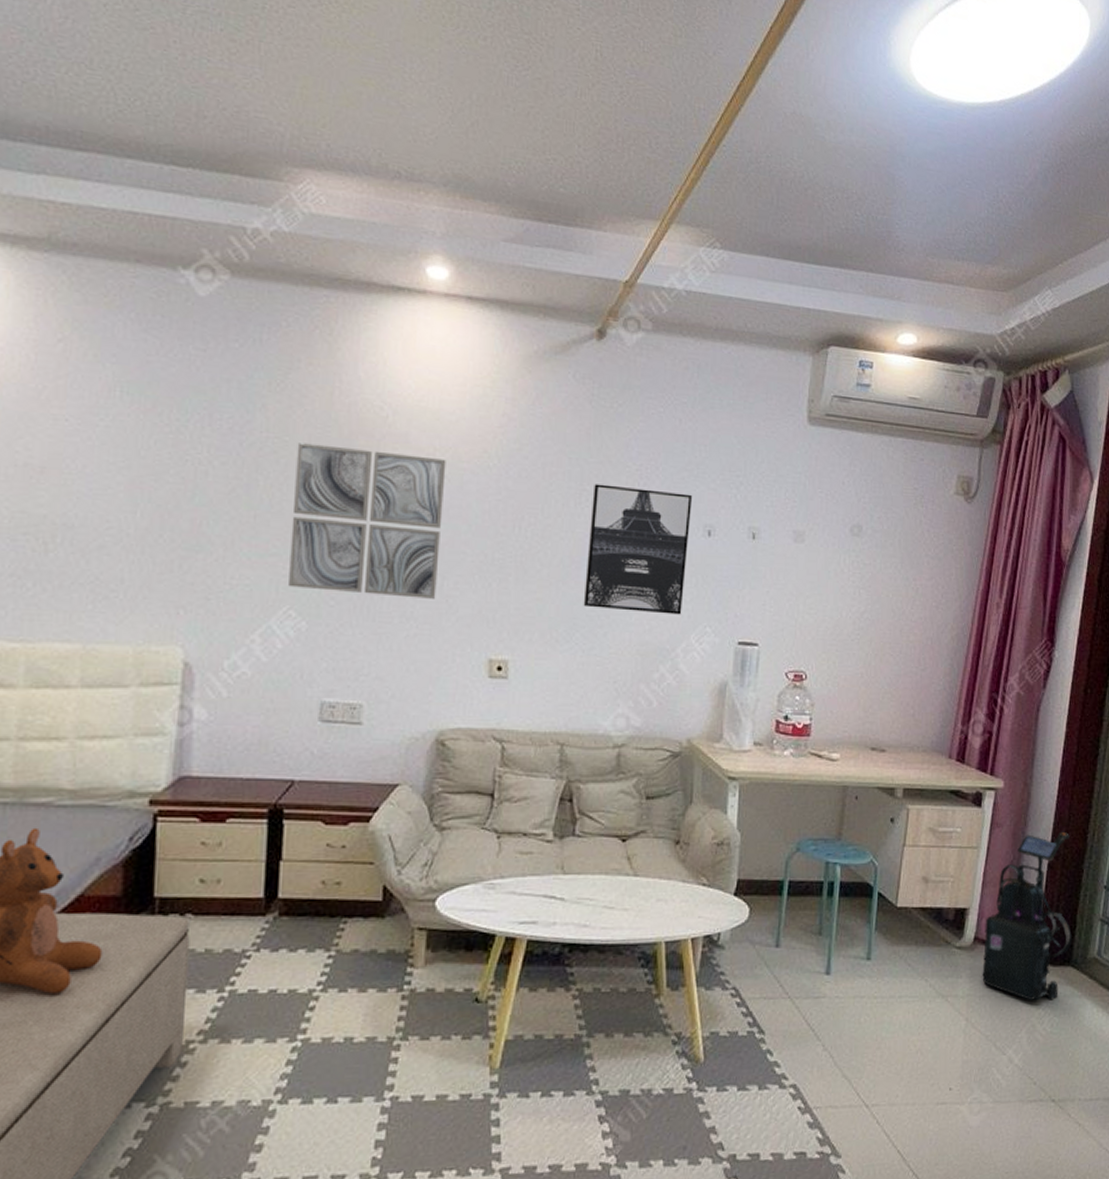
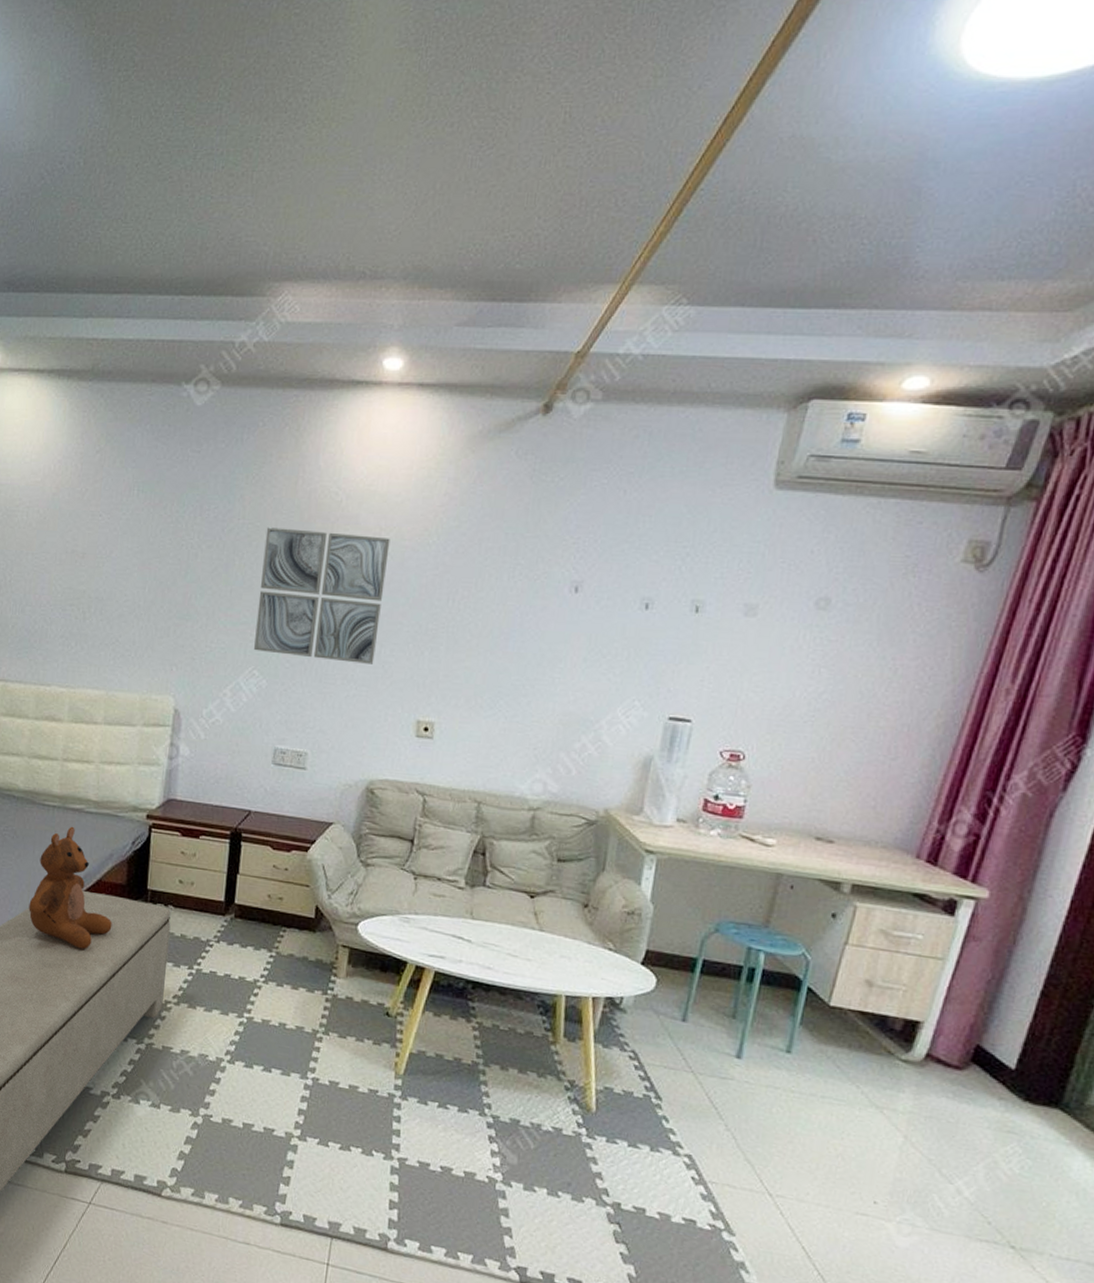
wall art: present [583,484,692,615] -> none [509,558,631,687]
vacuum cleaner: present [982,831,1072,1002] -> none [931,954,1078,1141]

